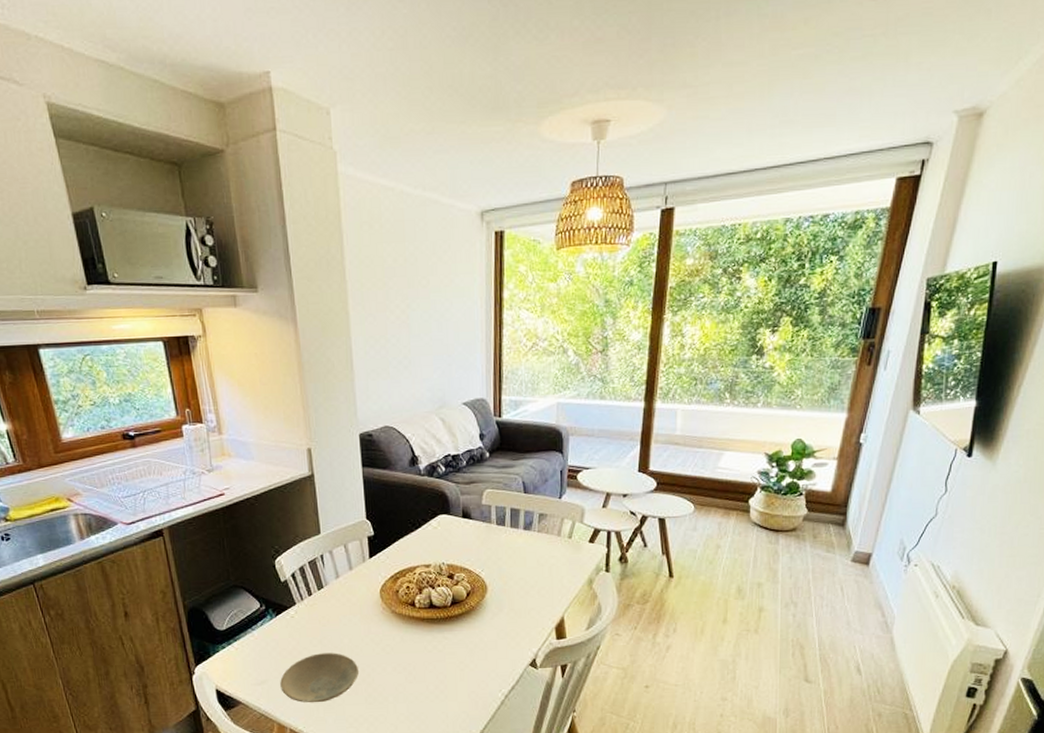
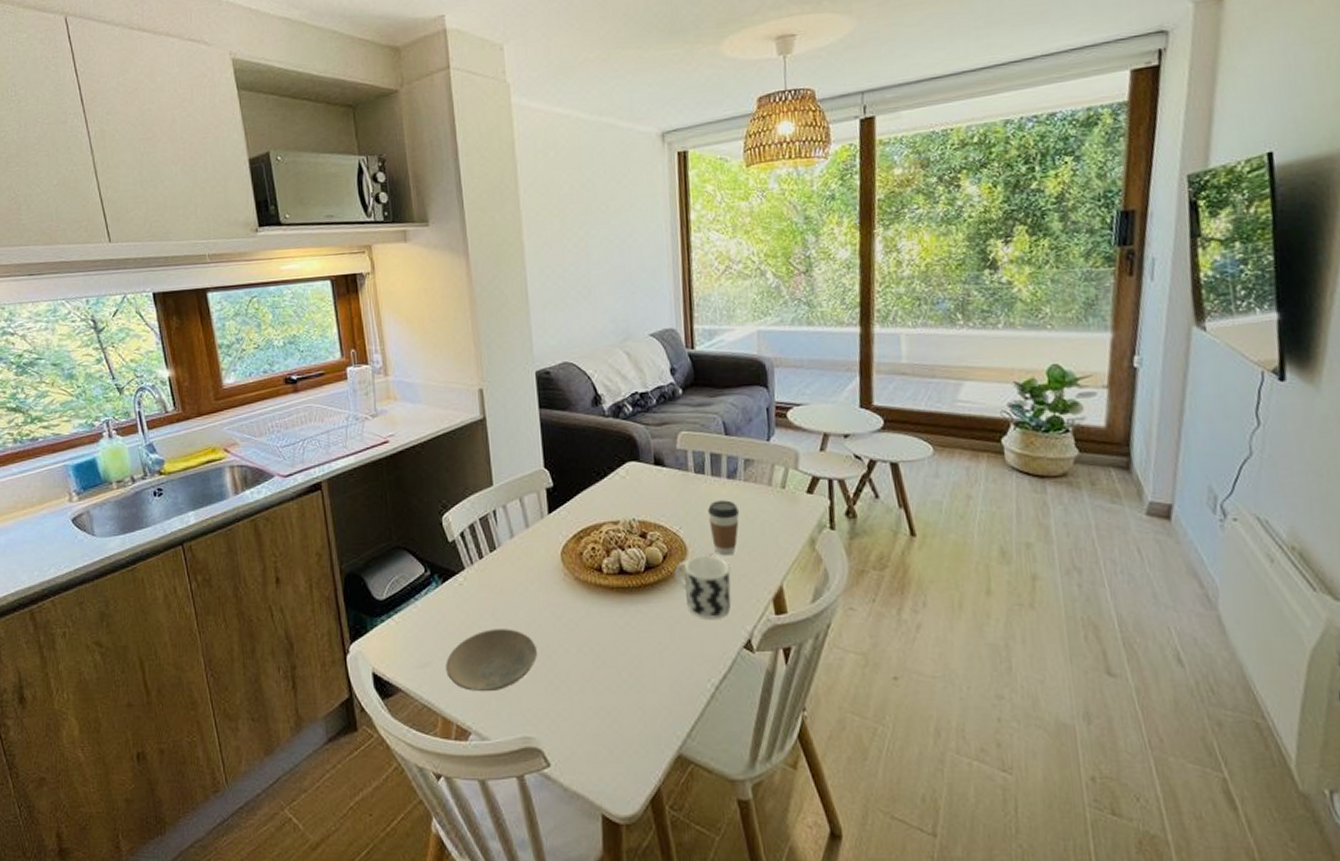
cup: none [476,592,522,644] -> present [675,555,731,619]
coffee cup: none [506,548,533,593] -> present [708,500,740,556]

